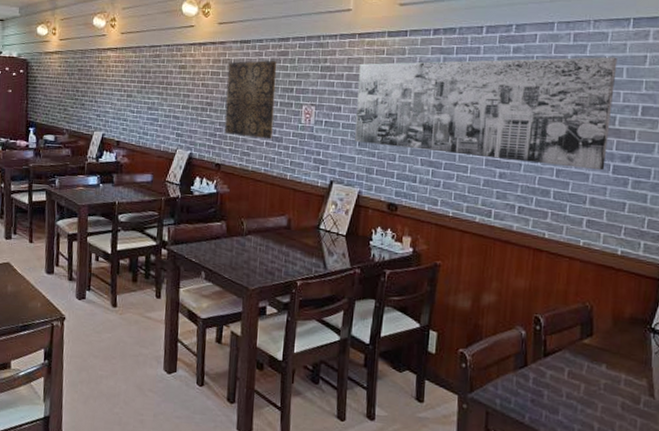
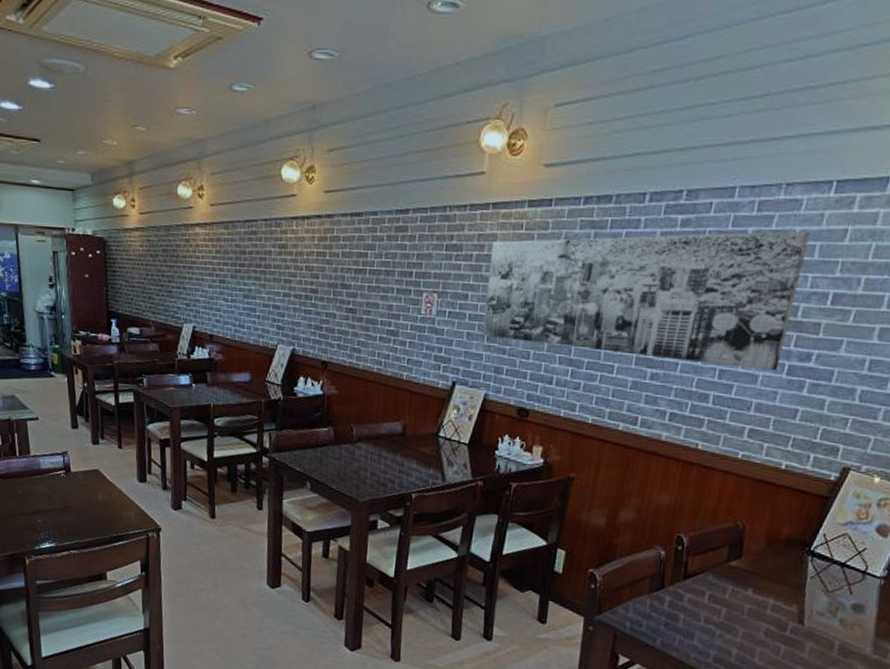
wall art: present [224,60,277,140] -> none [332,238,394,333]

